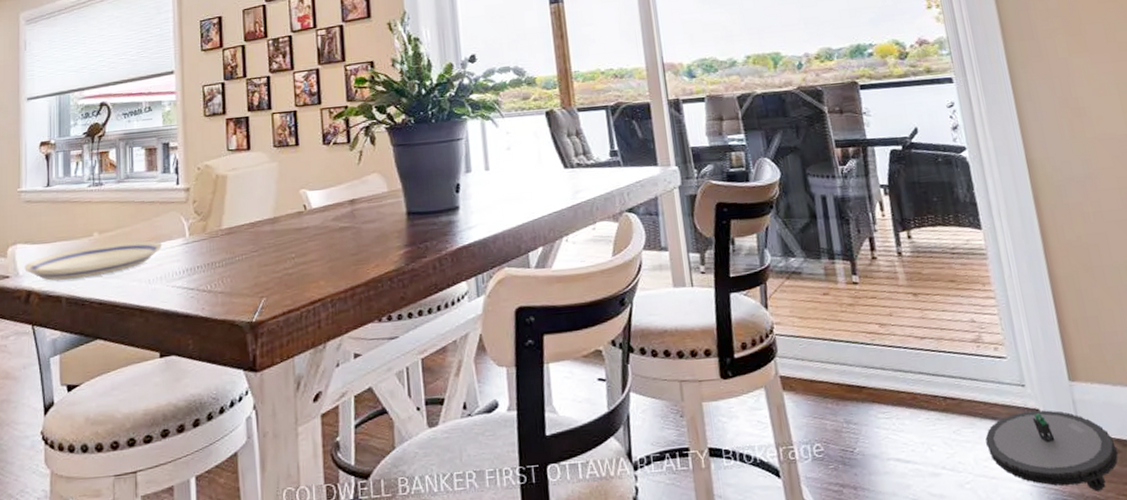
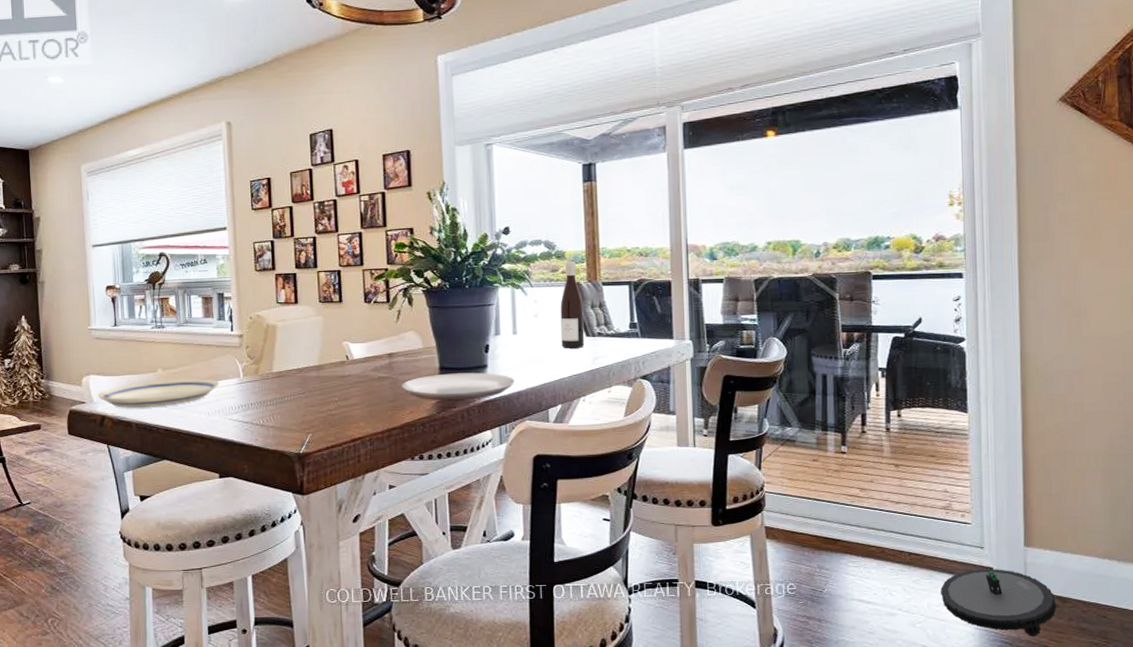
plate: none [366,215,490,251] -> present [402,372,515,401]
bottle: none [534,87,564,183] -> present [560,261,585,349]

